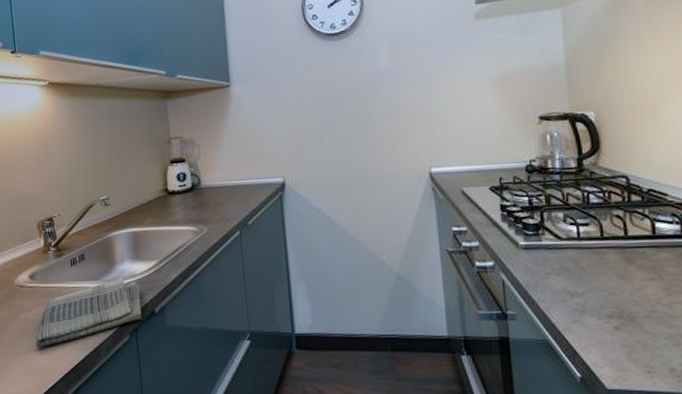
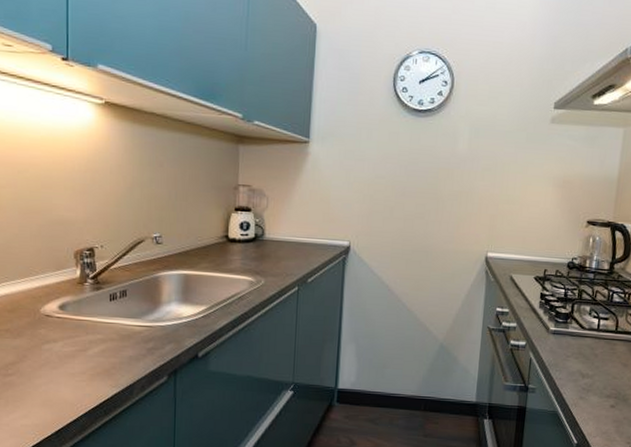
dish towel: present [36,277,142,347] -> none [60,318,186,380]

